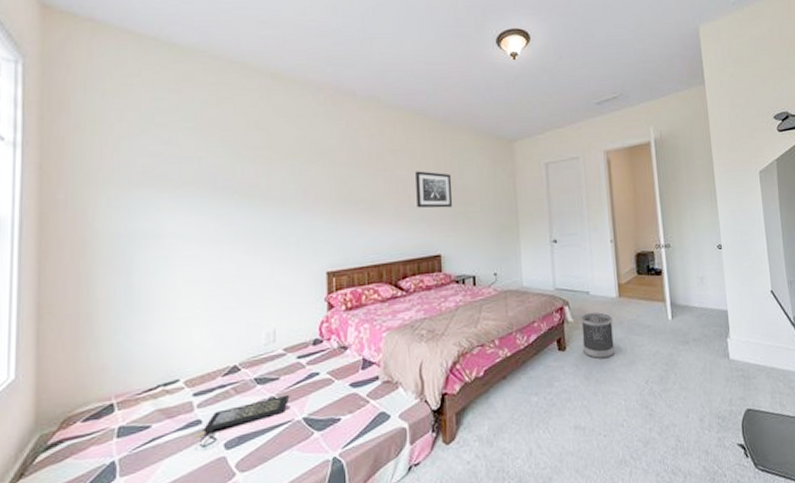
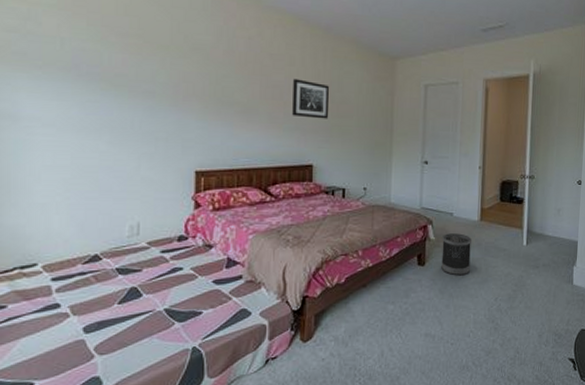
clutch bag: present [195,394,290,448] -> none [53,286,152,330]

